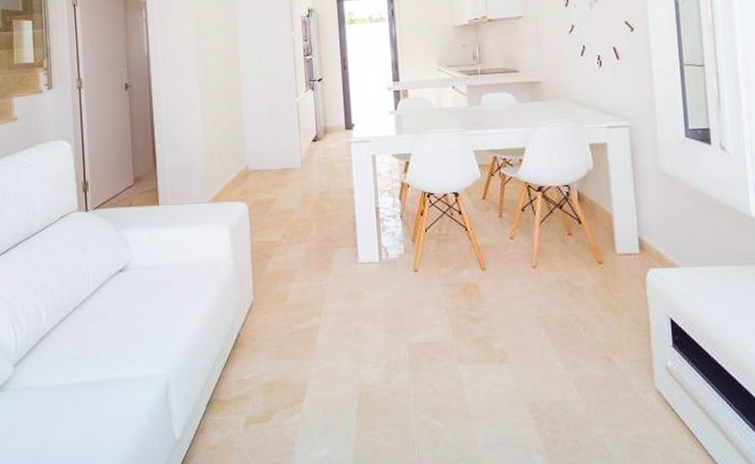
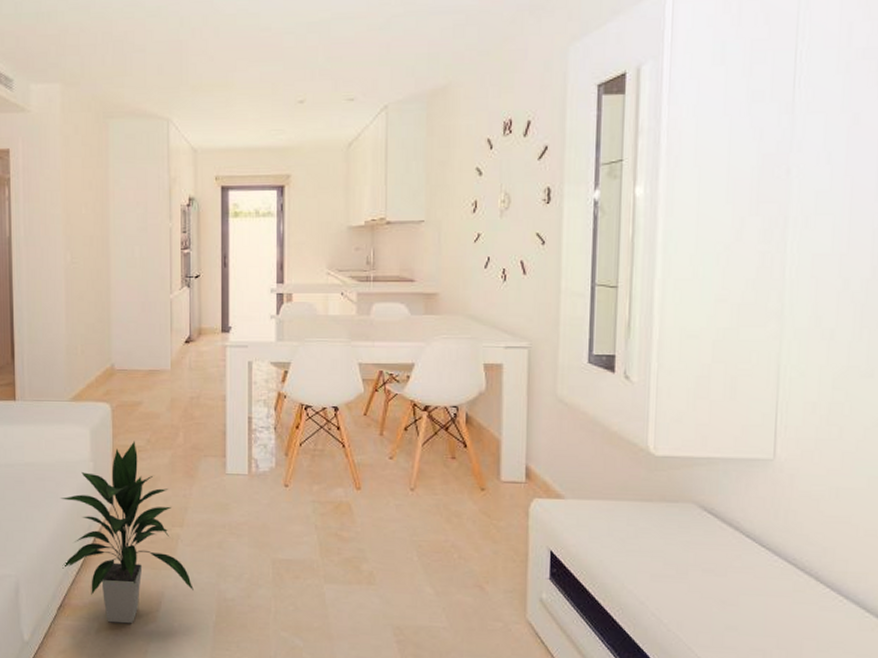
indoor plant: none [204,237,335,416] -> present [60,441,194,624]

